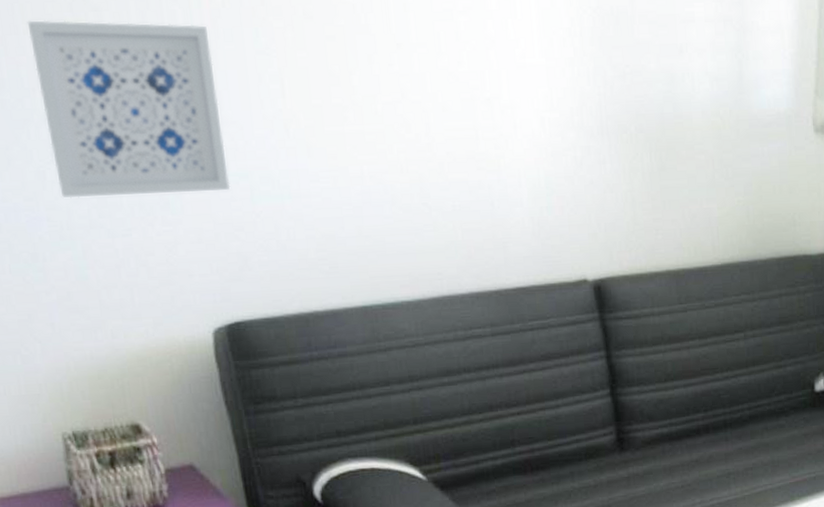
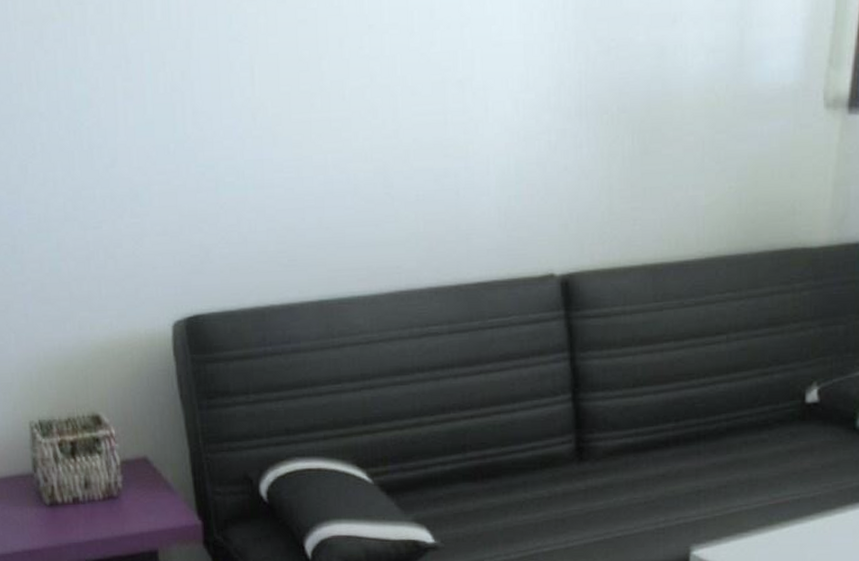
wall art: present [27,20,231,198] -> none [18,14,197,191]

